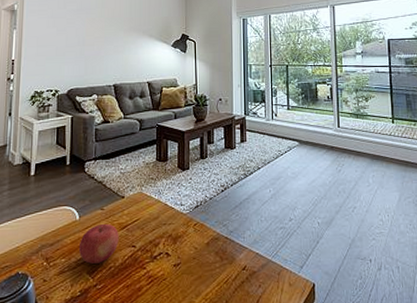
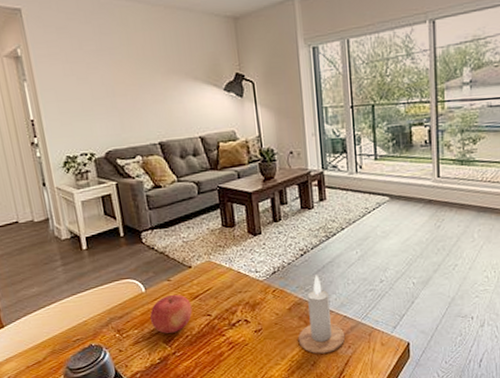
candle: none [213,210,257,293] -> present [298,275,346,354]

